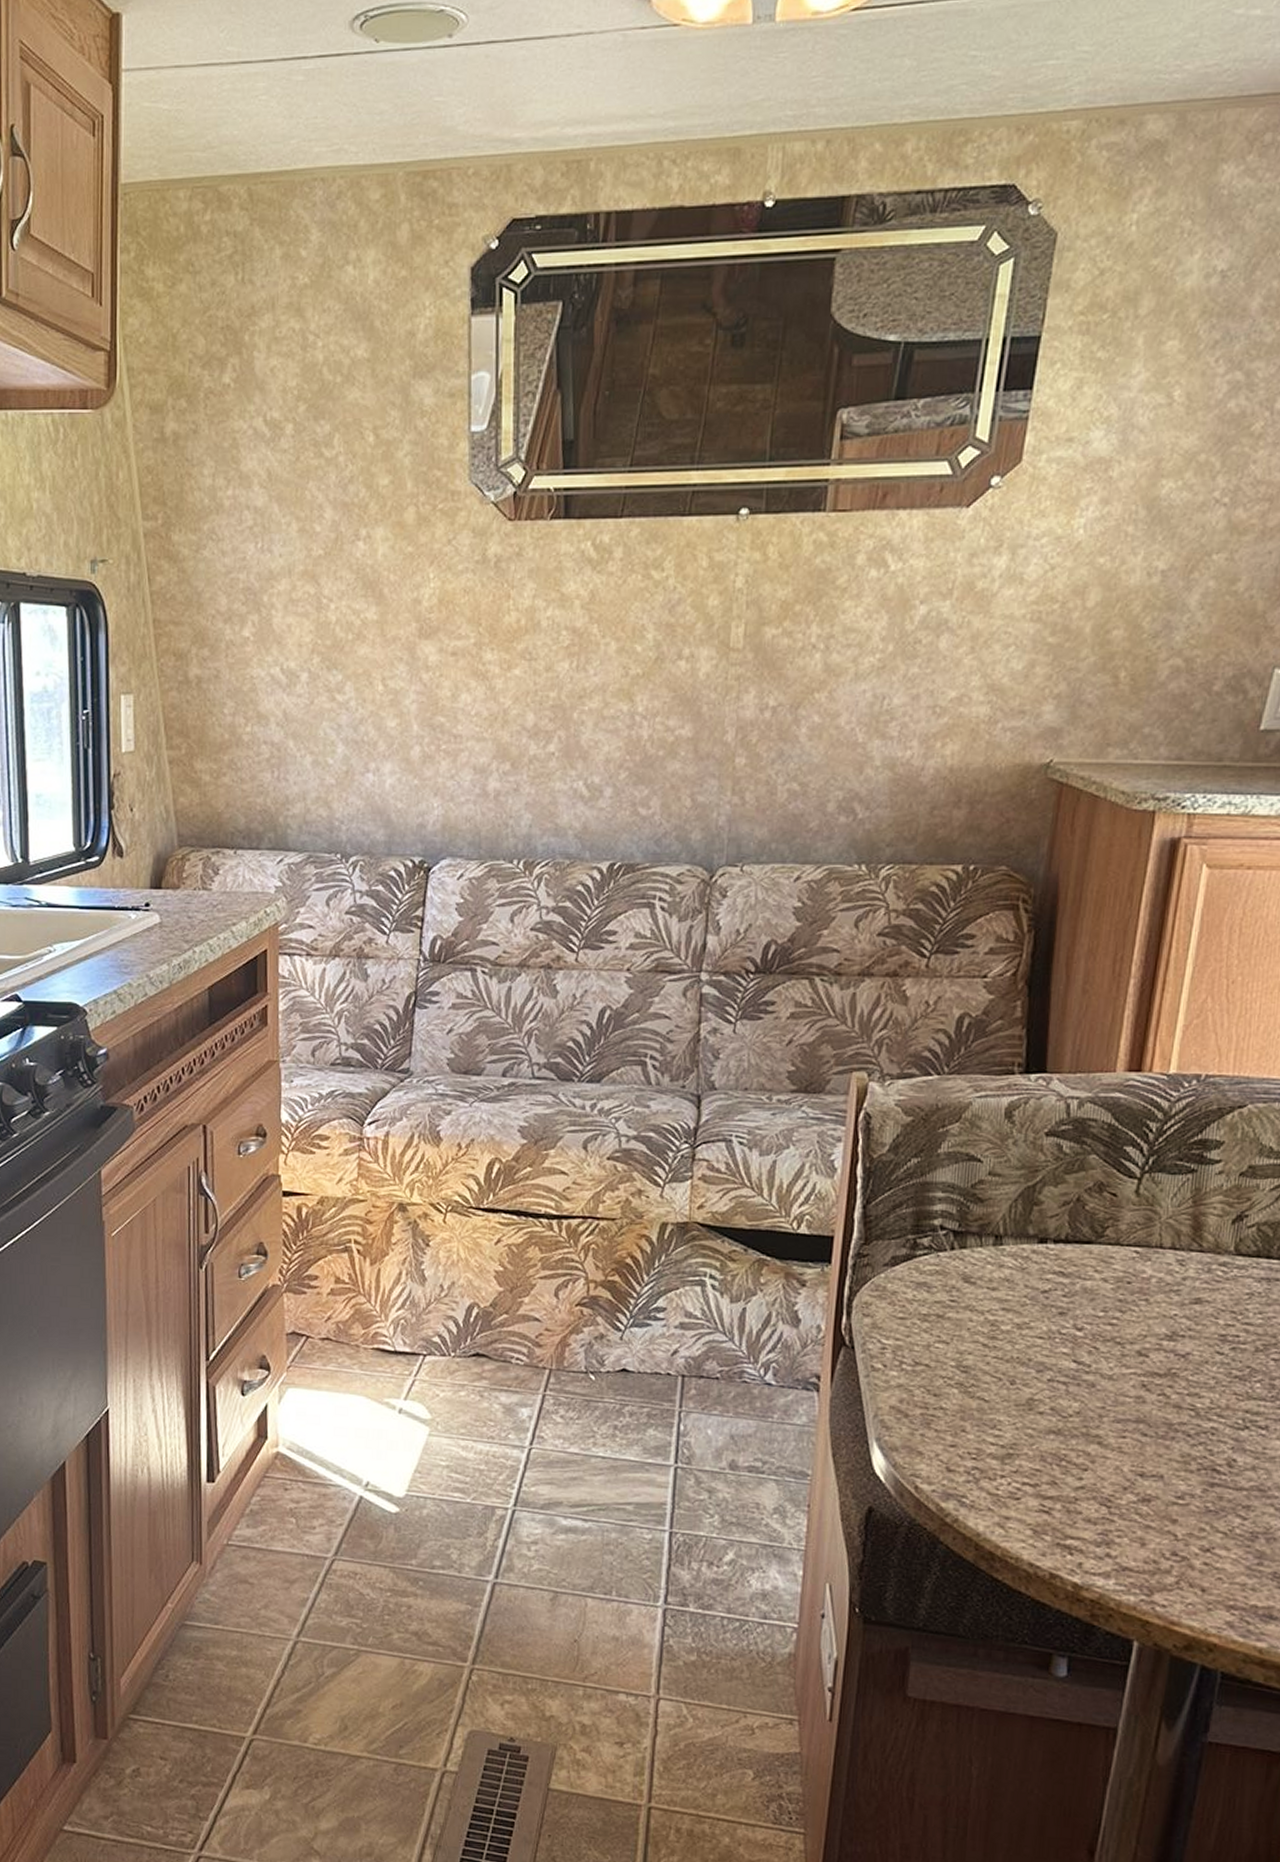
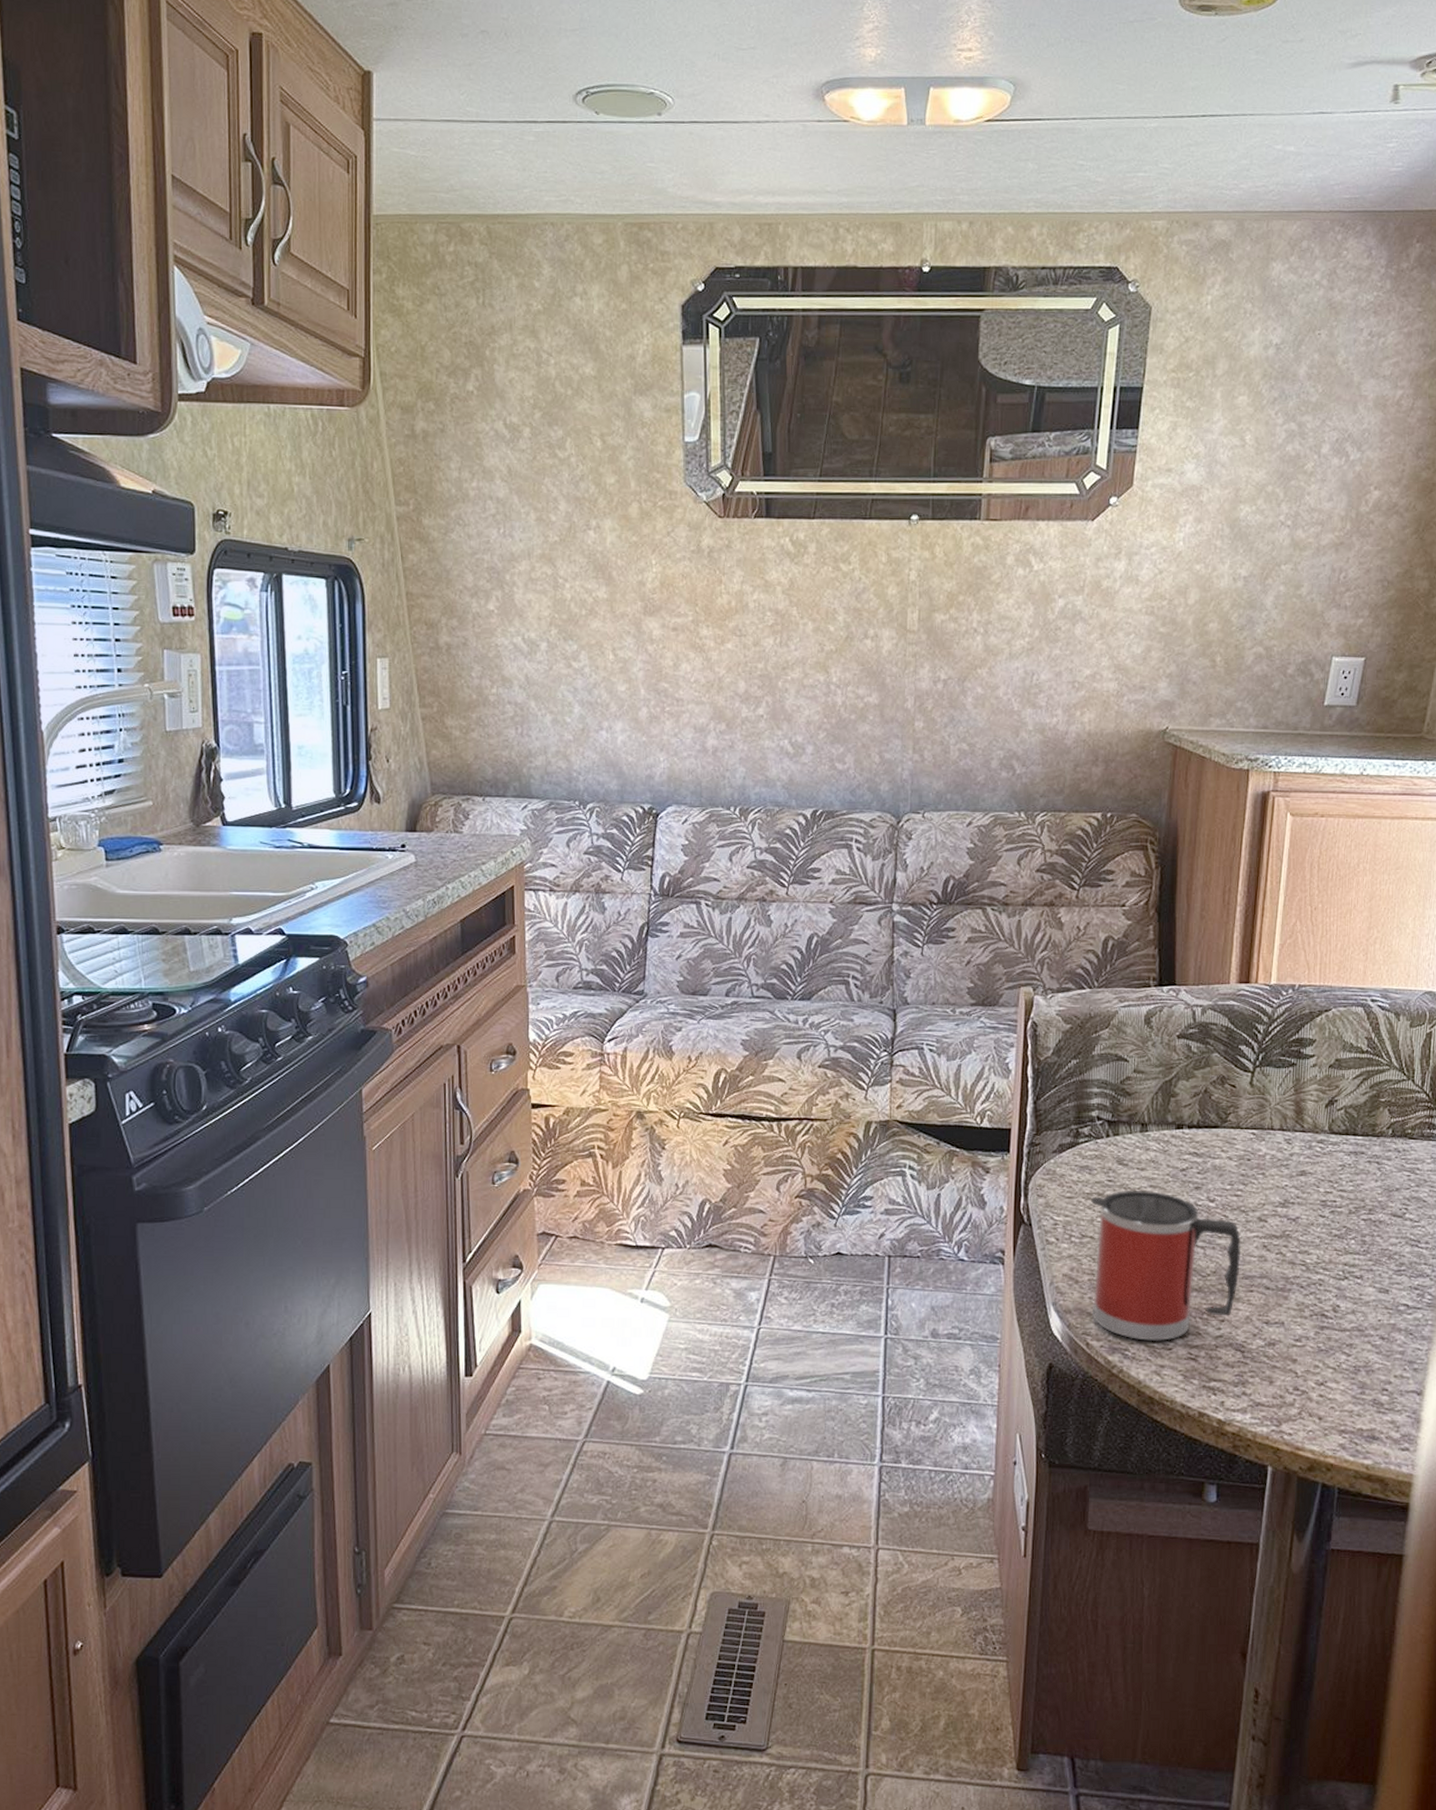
mug: none [924,1312,1114,1489] -> present [1091,1190,1242,1341]

